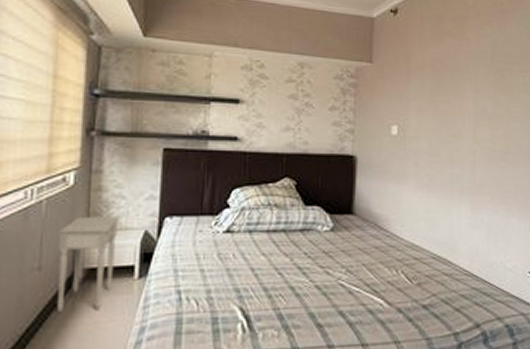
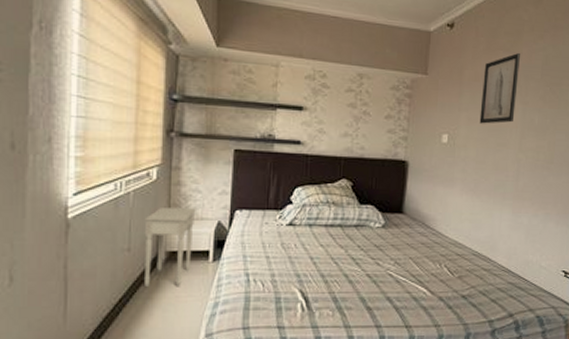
wall art: none [430,38,468,114] -> present [479,52,520,124]

